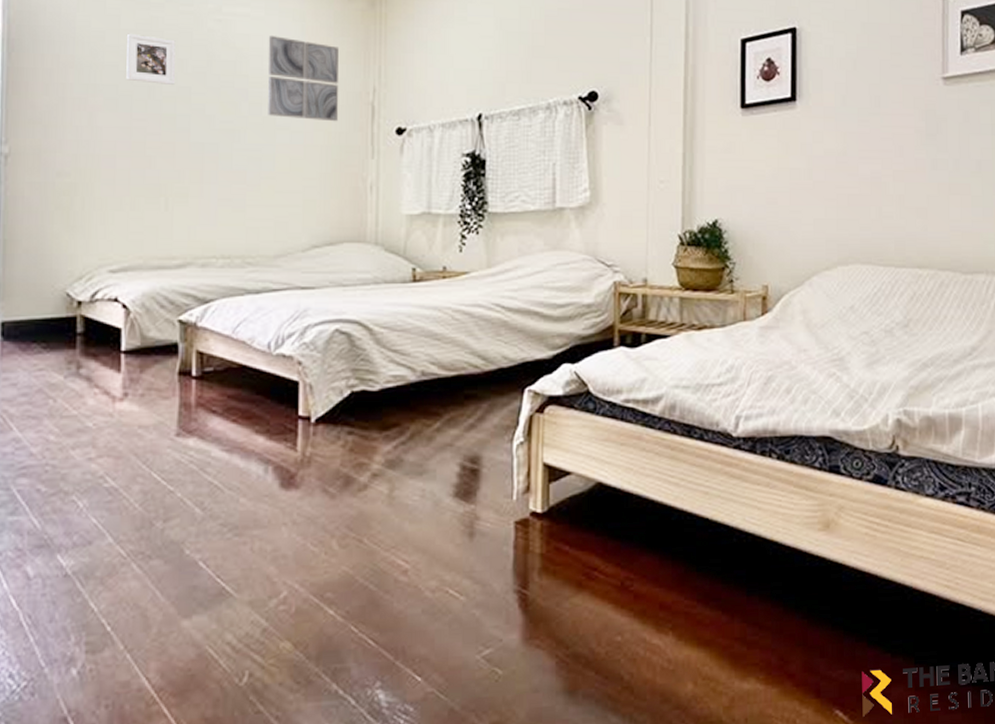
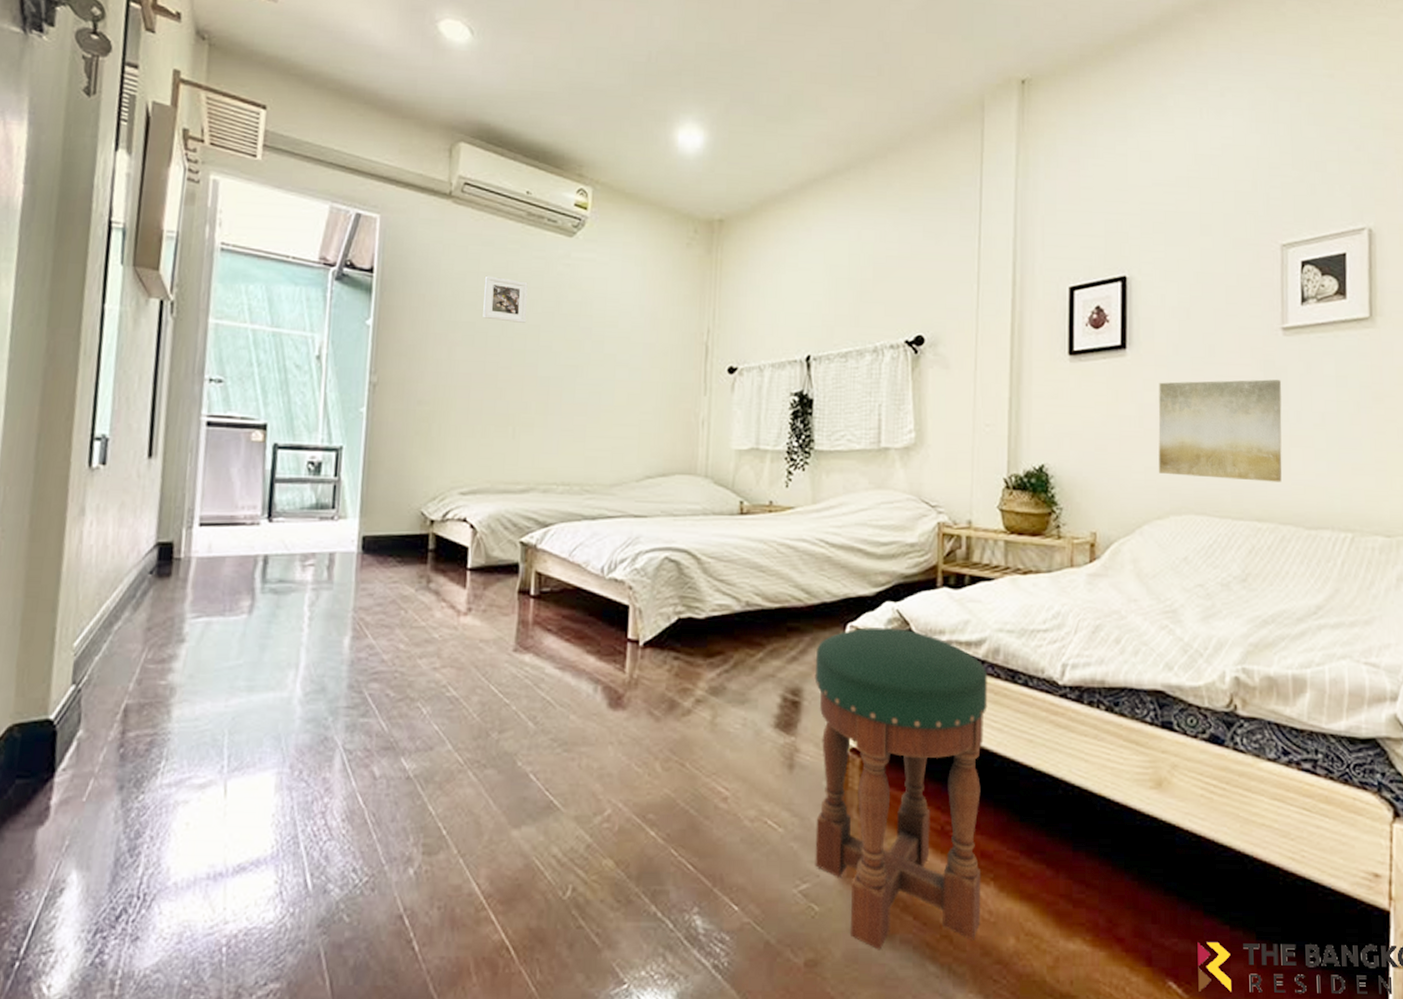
wall art: present [268,35,339,122] -> none [609,278,676,360]
stool: none [493,390,665,707] -> present [814,627,988,950]
wall art: none [827,129,942,229] -> present [1158,379,1282,482]

